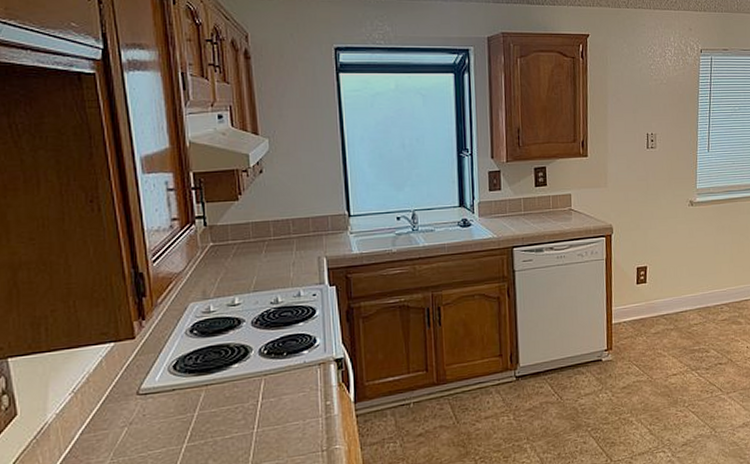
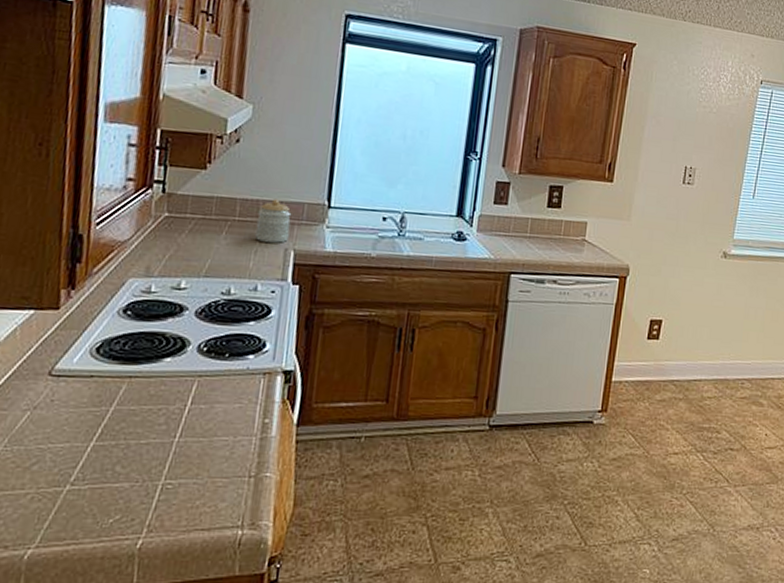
jar: none [289,216,319,254] -> present [254,199,292,243]

